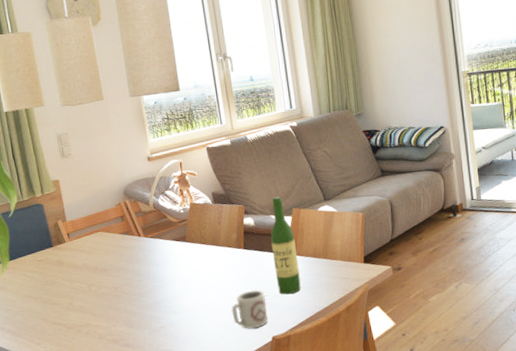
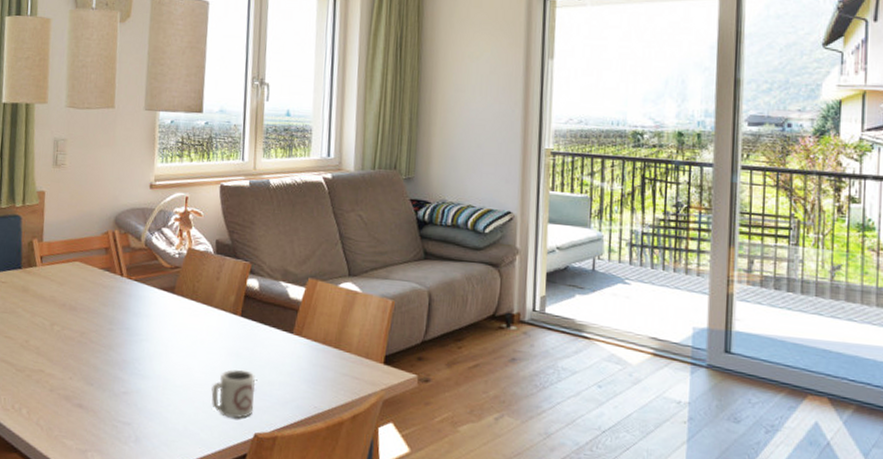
wine bottle: present [270,197,301,295] -> none [272,260,305,385]

